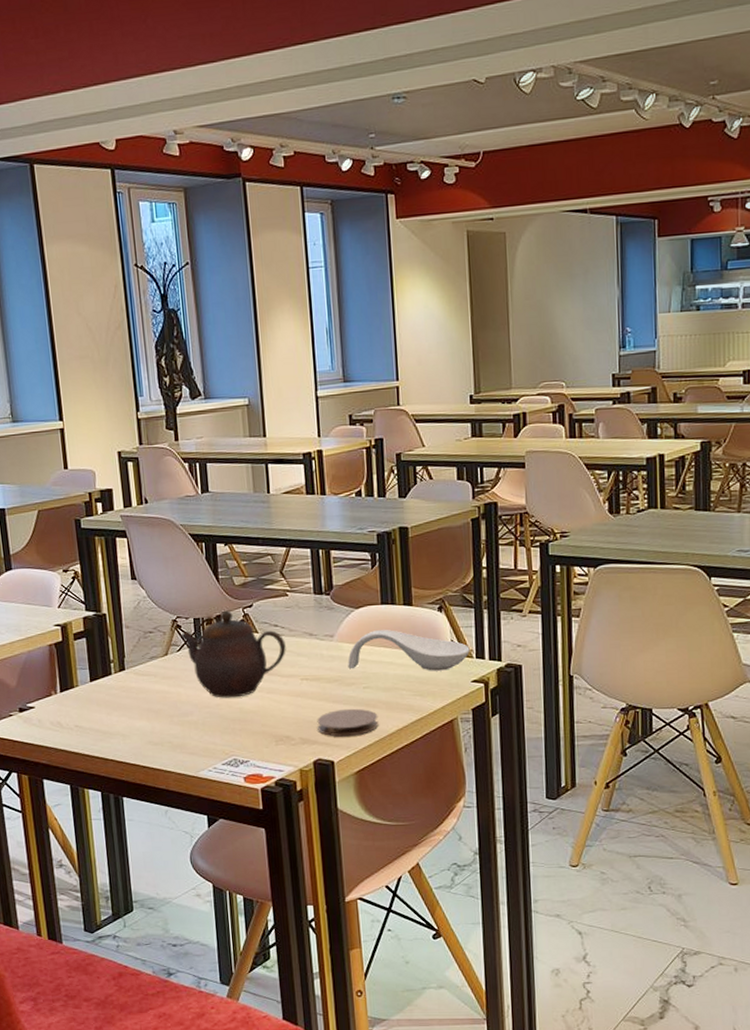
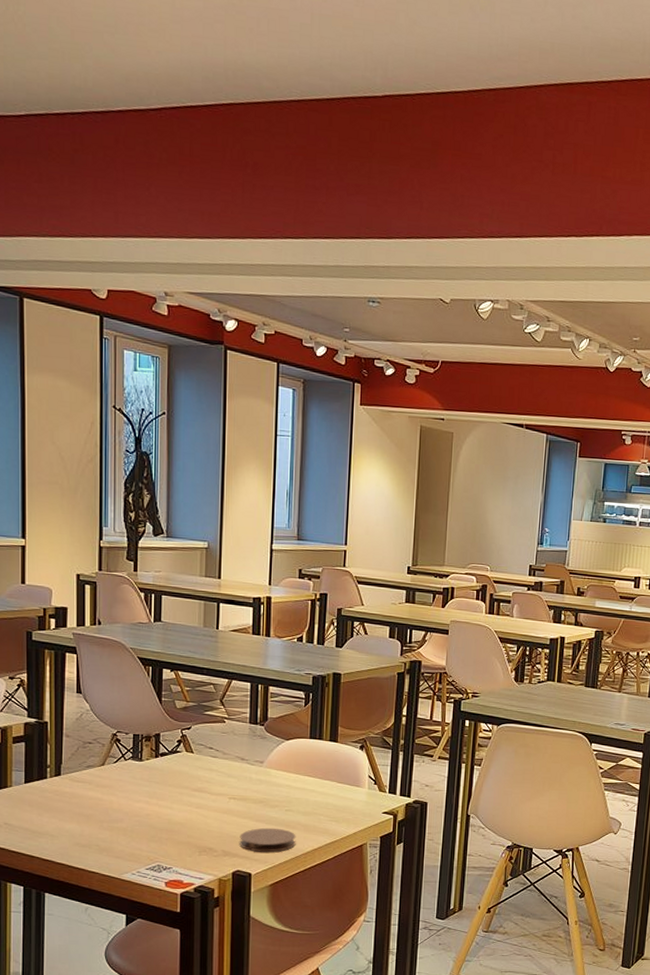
teapot: present [181,610,286,698] -> none [119,730,218,810]
spoon rest: present [348,630,470,671] -> none [274,761,384,801]

